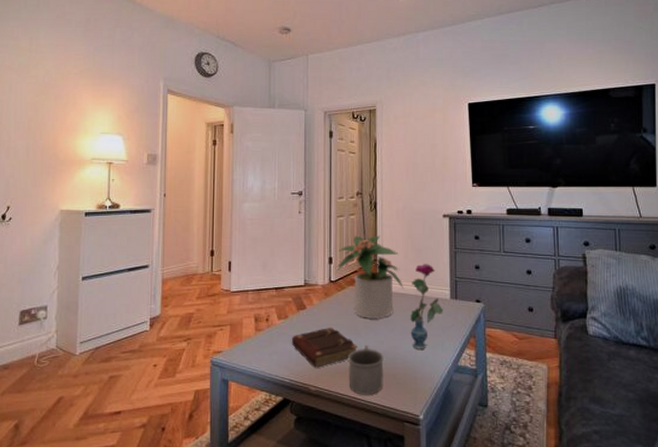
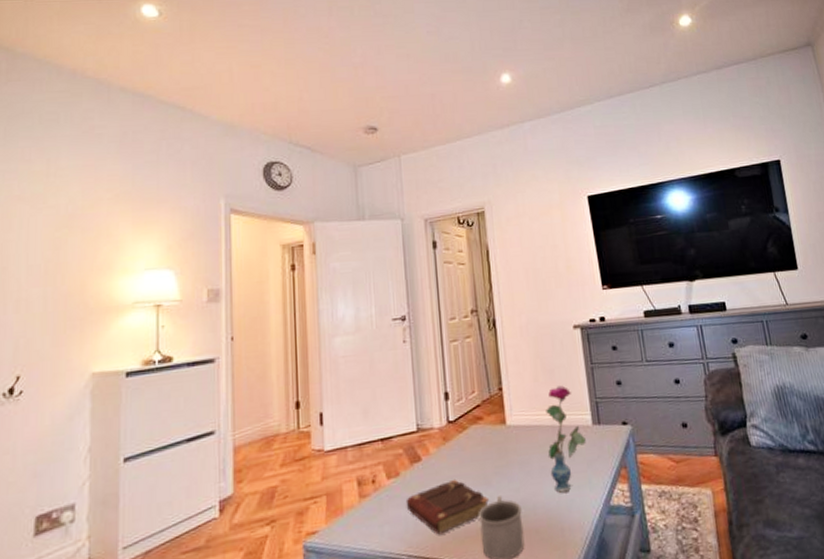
potted plant: present [336,235,403,319] -> none [454,358,537,463]

